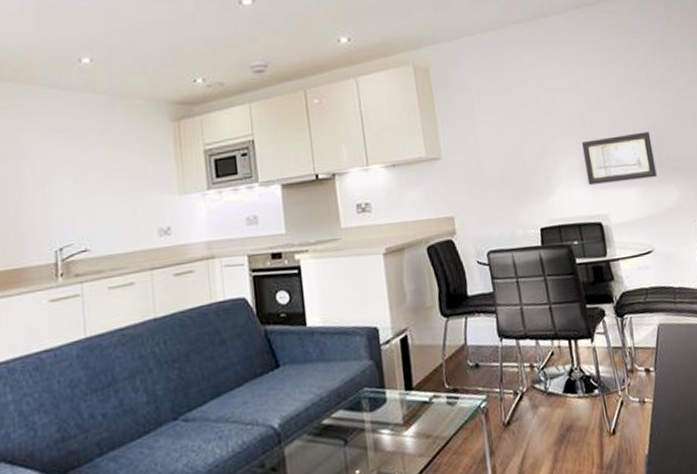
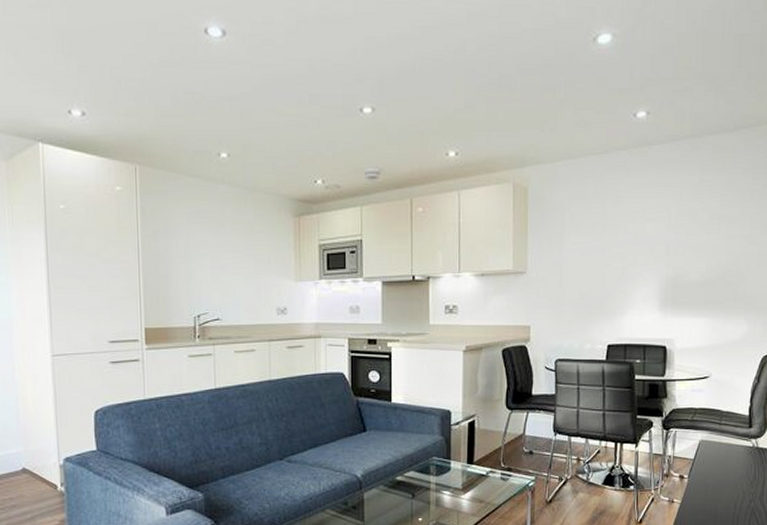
wall art: present [581,131,657,185] -> none [660,267,731,311]

